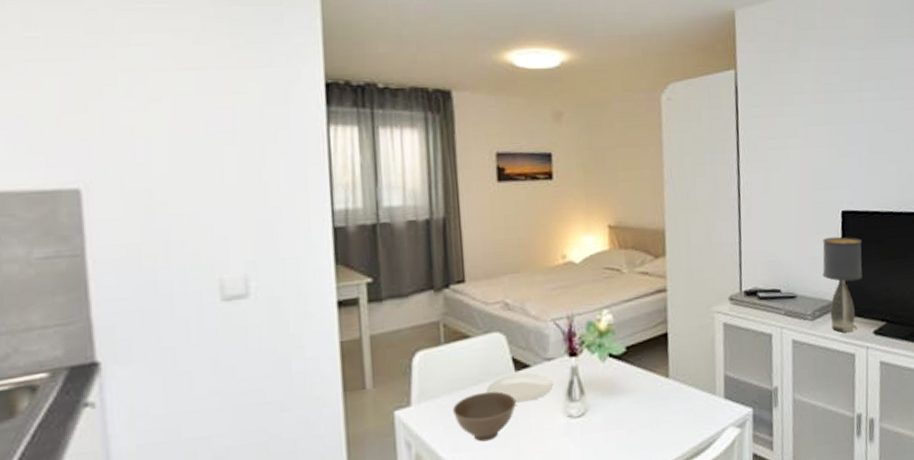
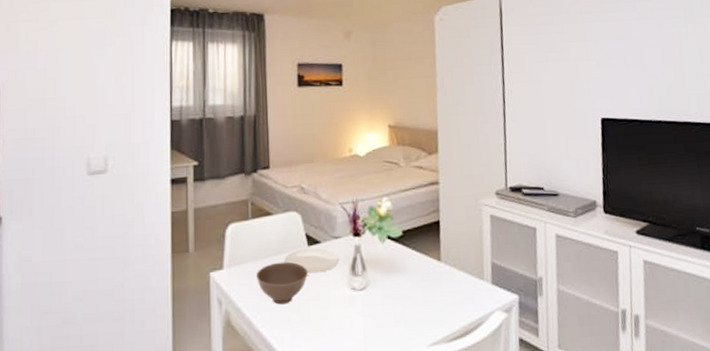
table lamp: present [822,236,863,332] -> none [583,141,623,230]

